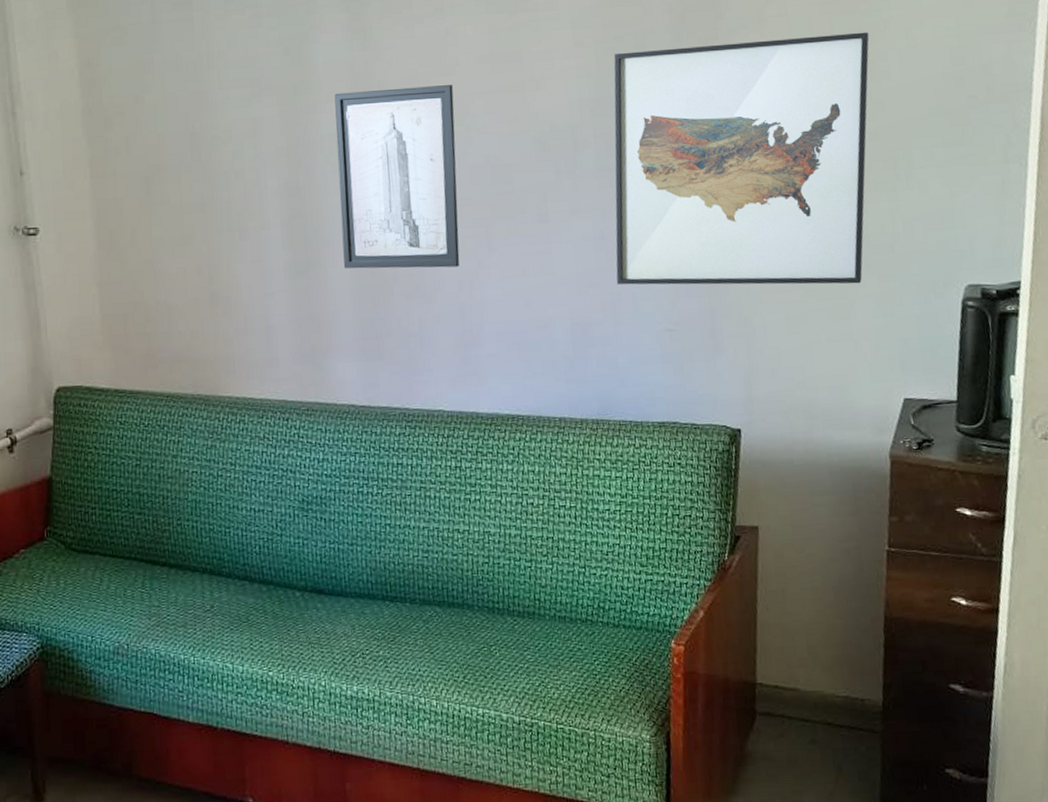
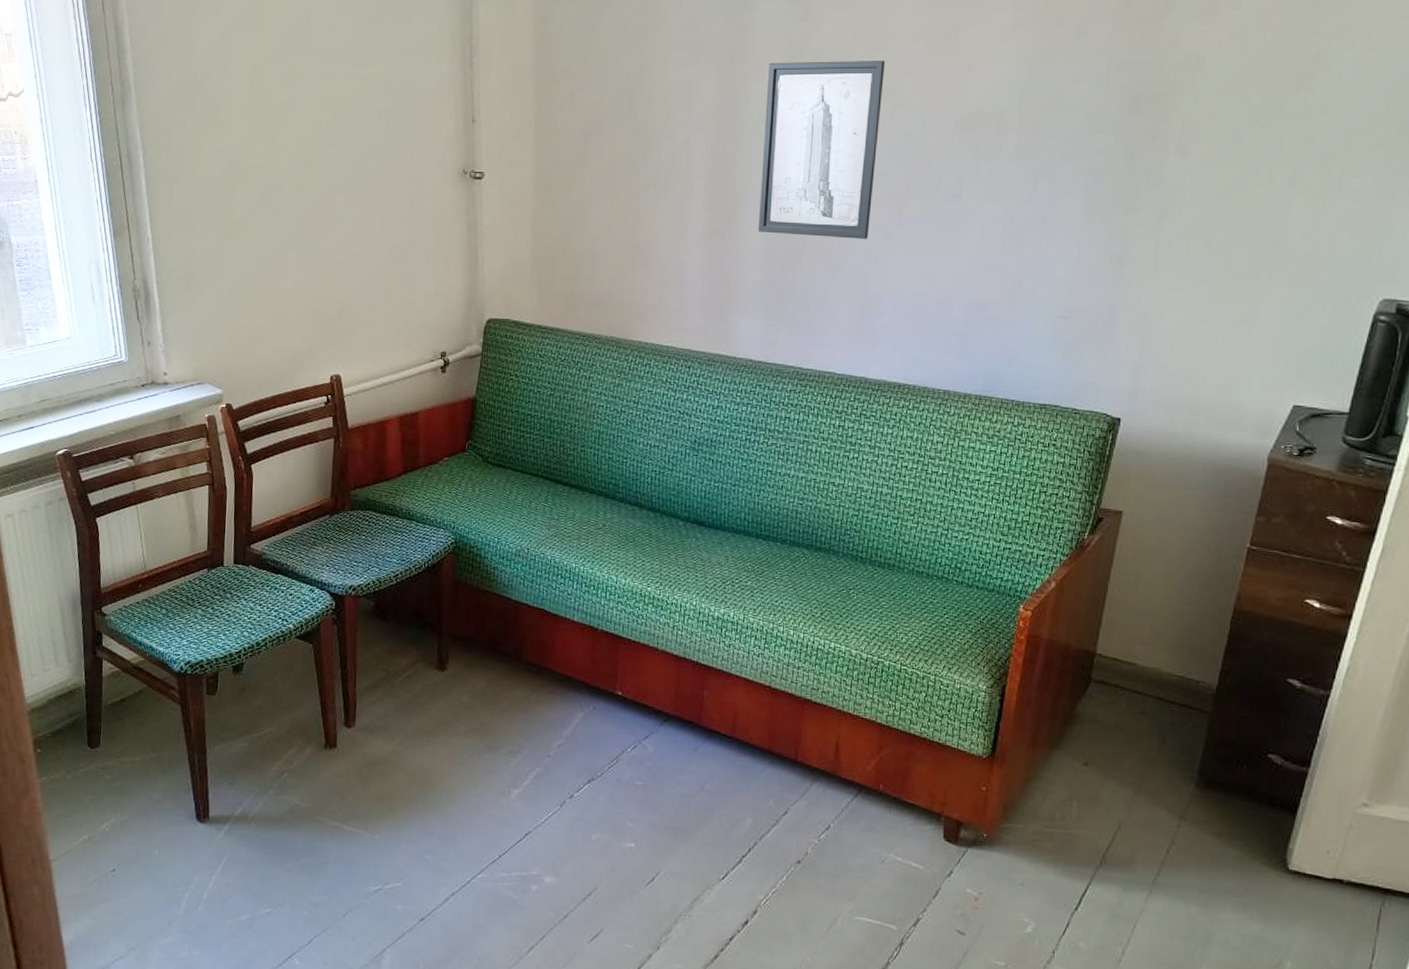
wall art: present [613,32,869,285] -> none [1019,30,1326,288]

